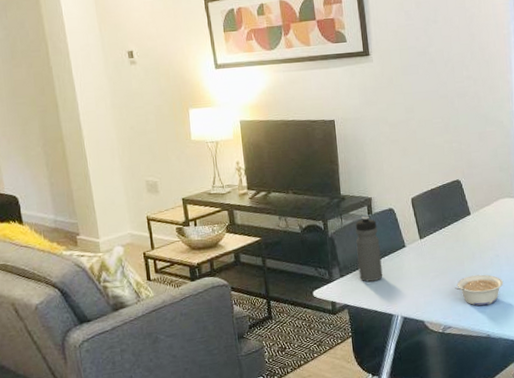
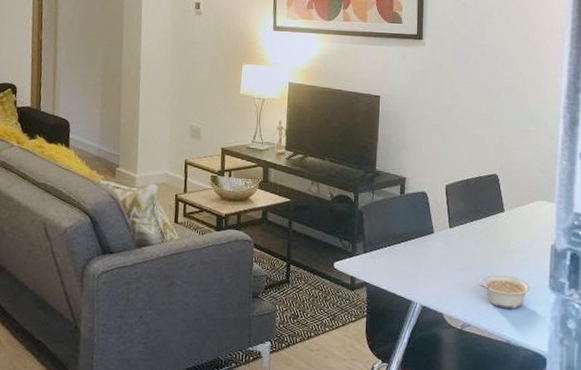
water bottle: present [355,216,383,282] -> none [383,195,408,263]

